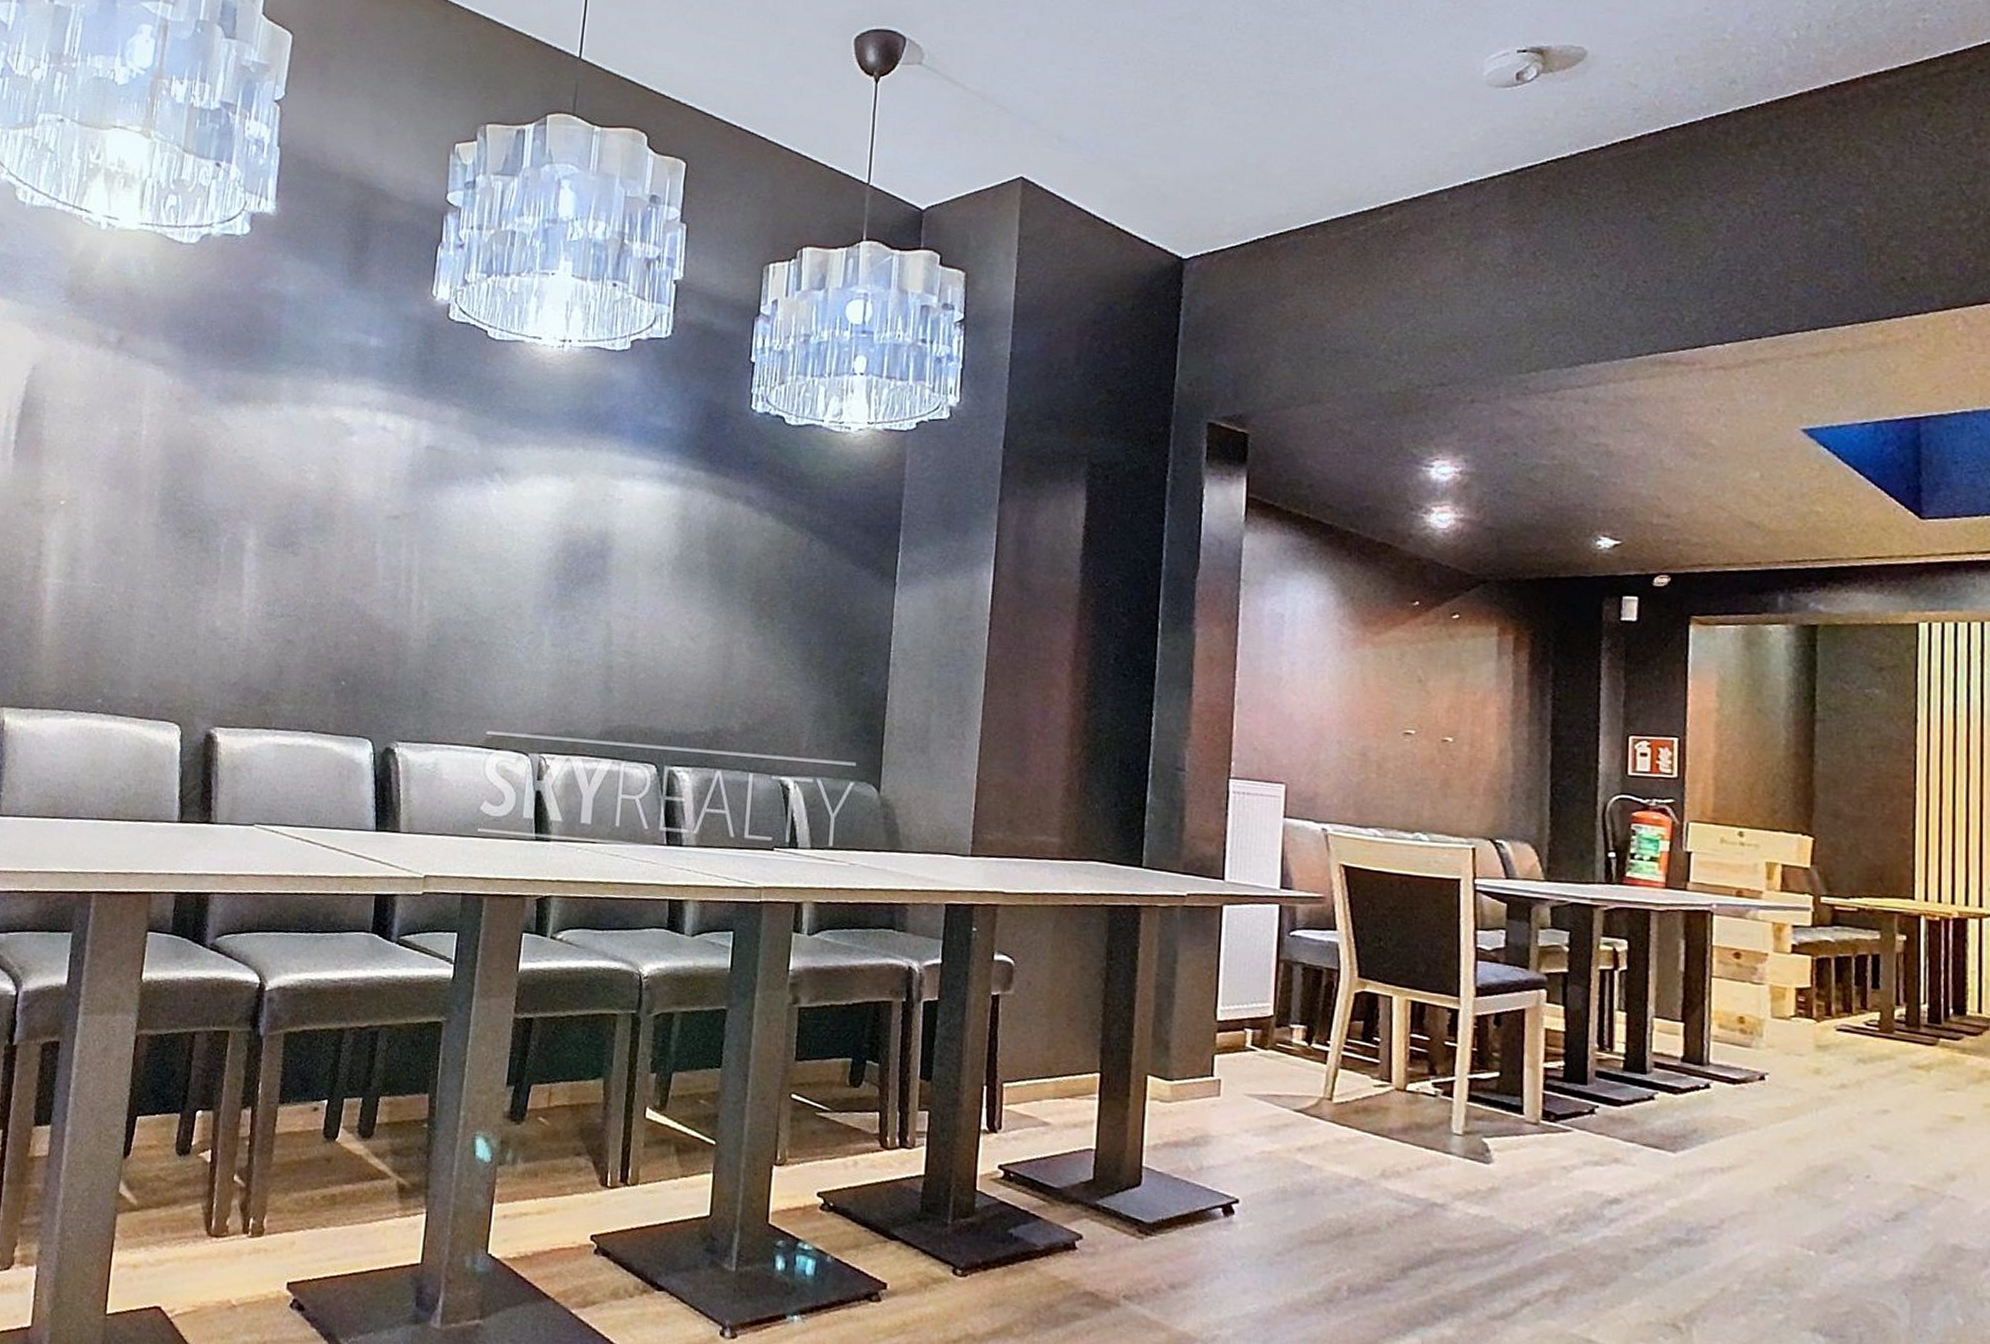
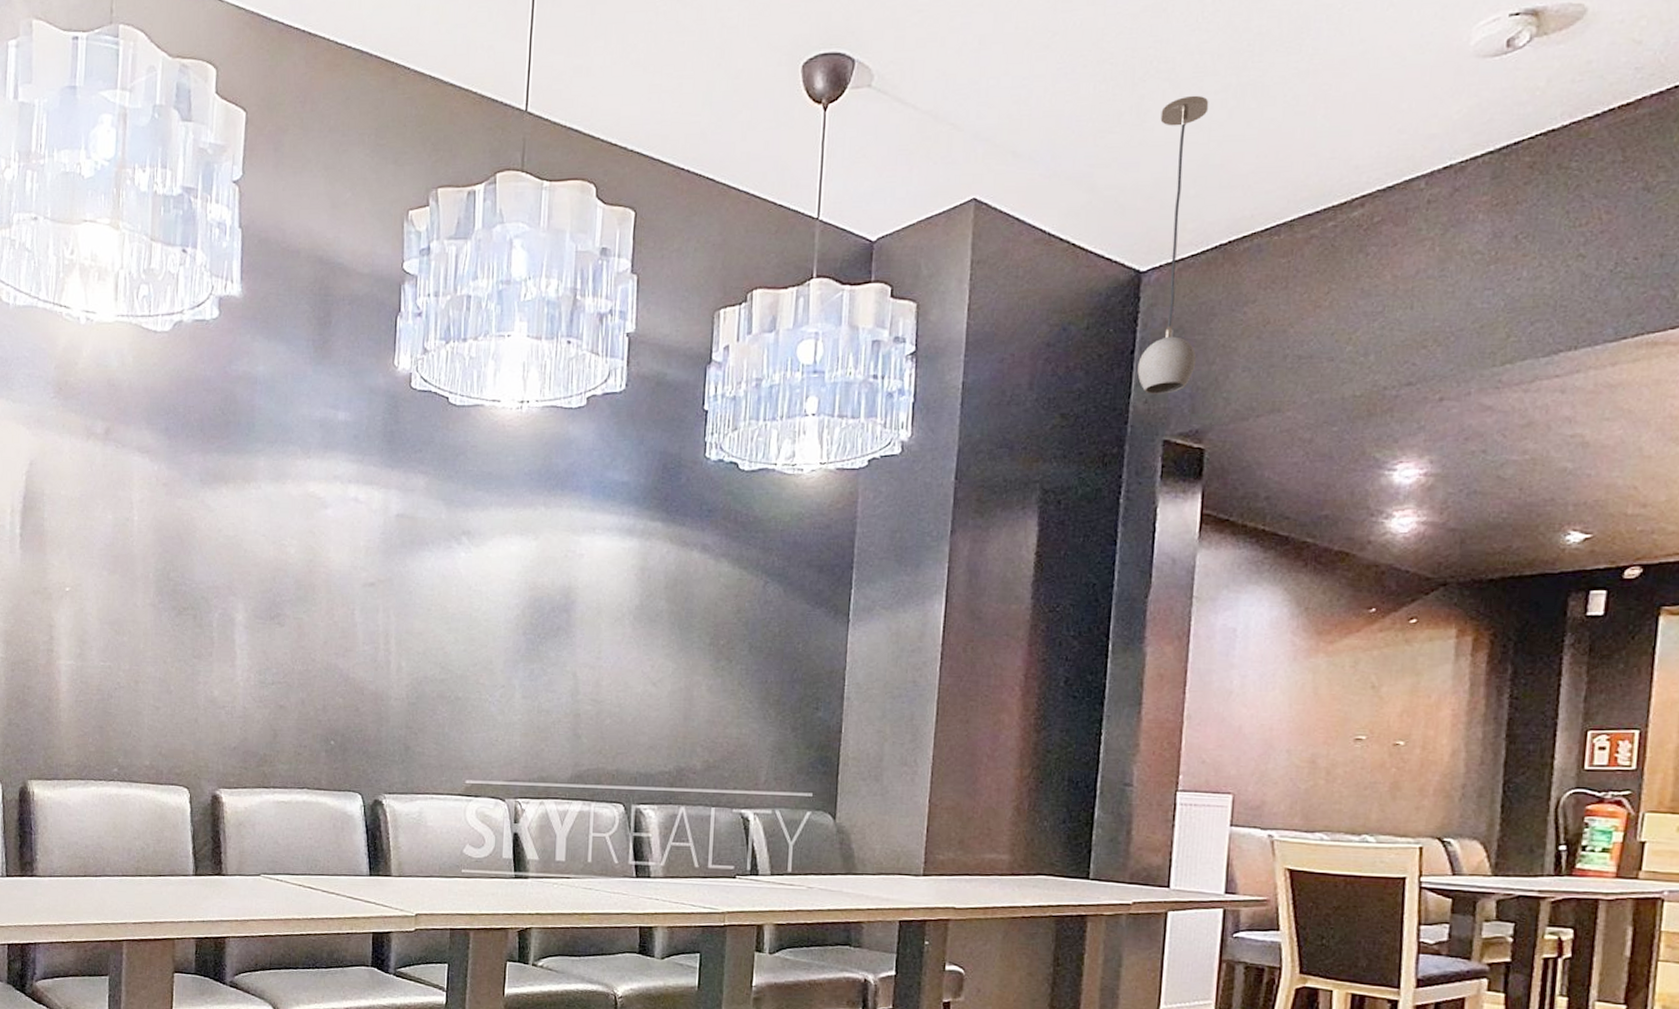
light fixture: none [1181,98,1244,378] -> present [1137,95,1209,394]

